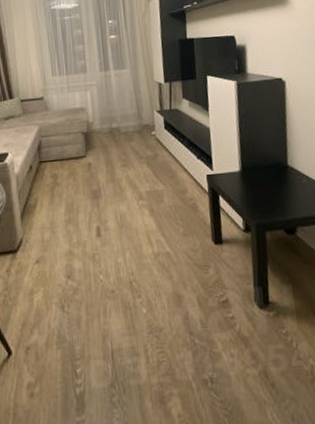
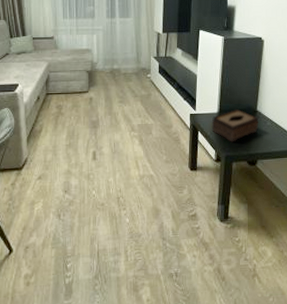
tissue box: none [233,164,293,207] -> present [211,108,259,142]

